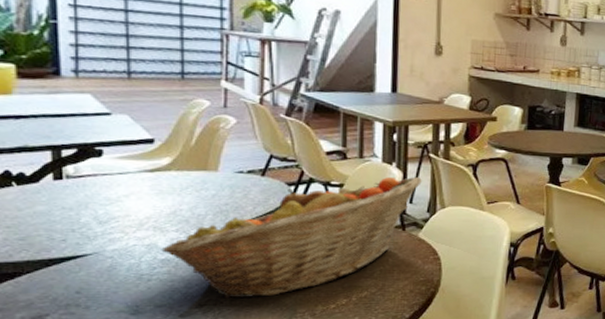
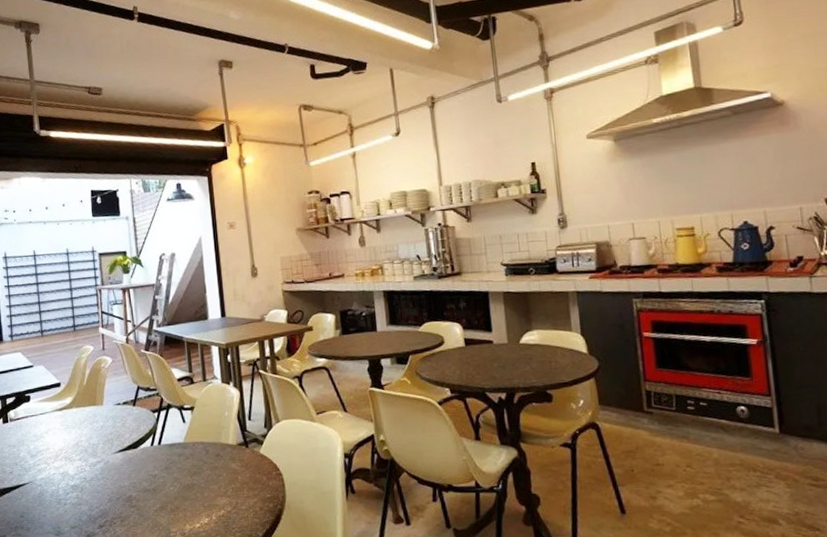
fruit basket: present [161,177,422,299] -> none [71,394,256,520]

